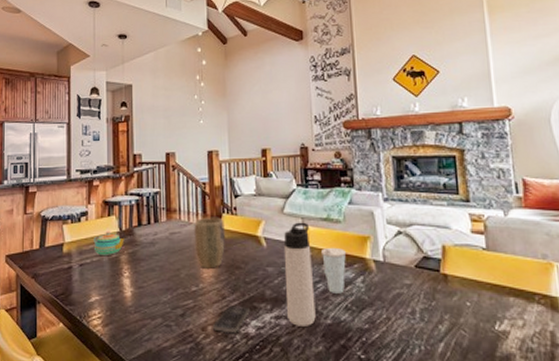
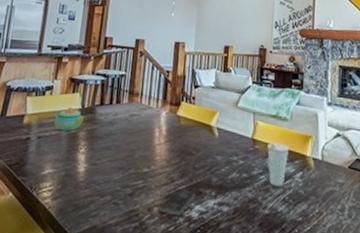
plant pot: present [193,217,225,269] -> none [151,103,182,153]
thermos bottle: present [283,222,316,326] -> none [229,116,259,215]

